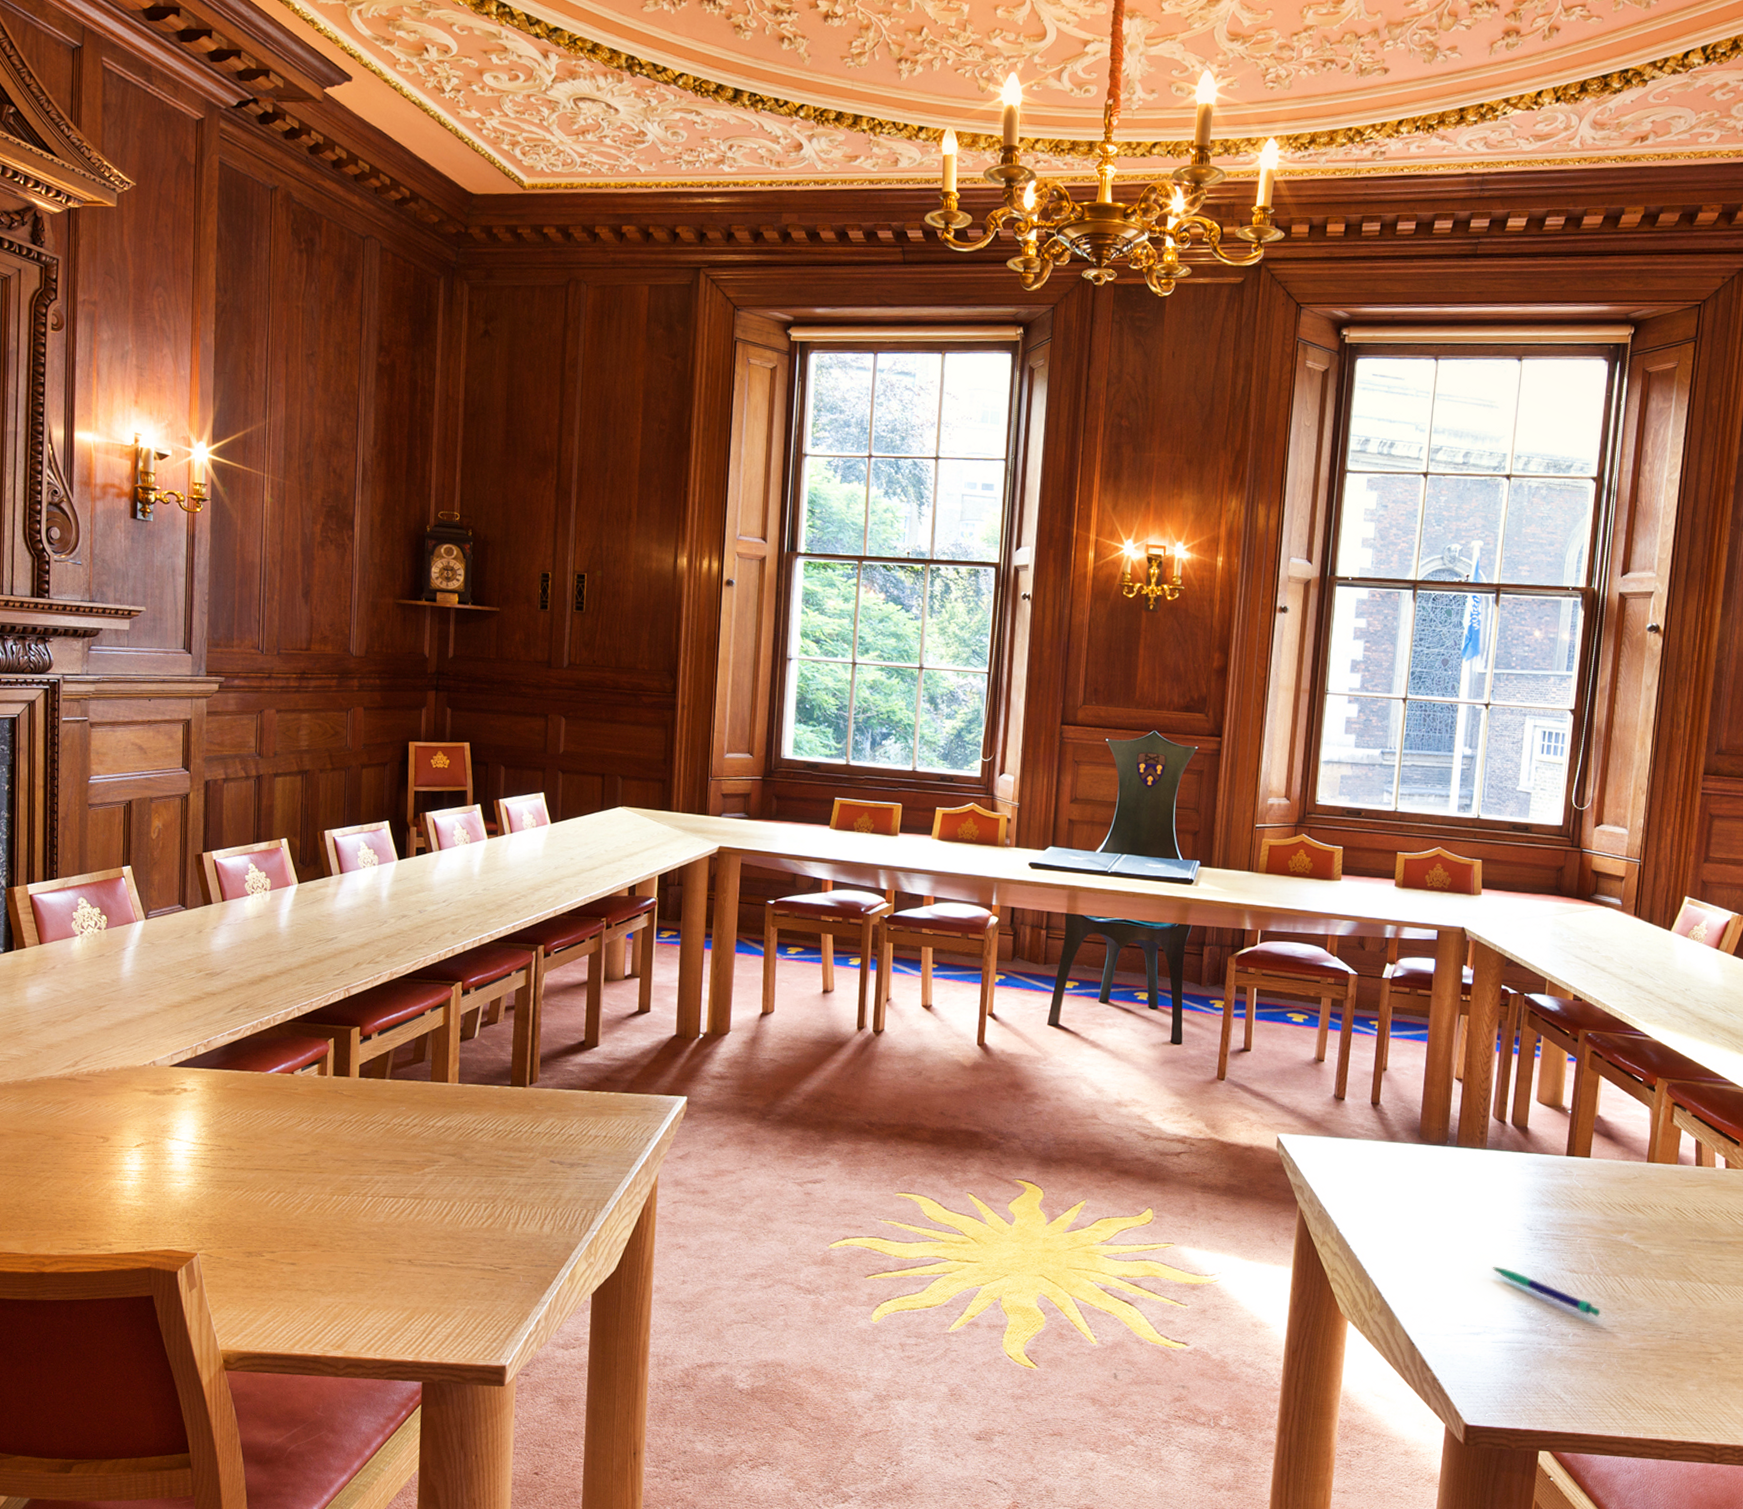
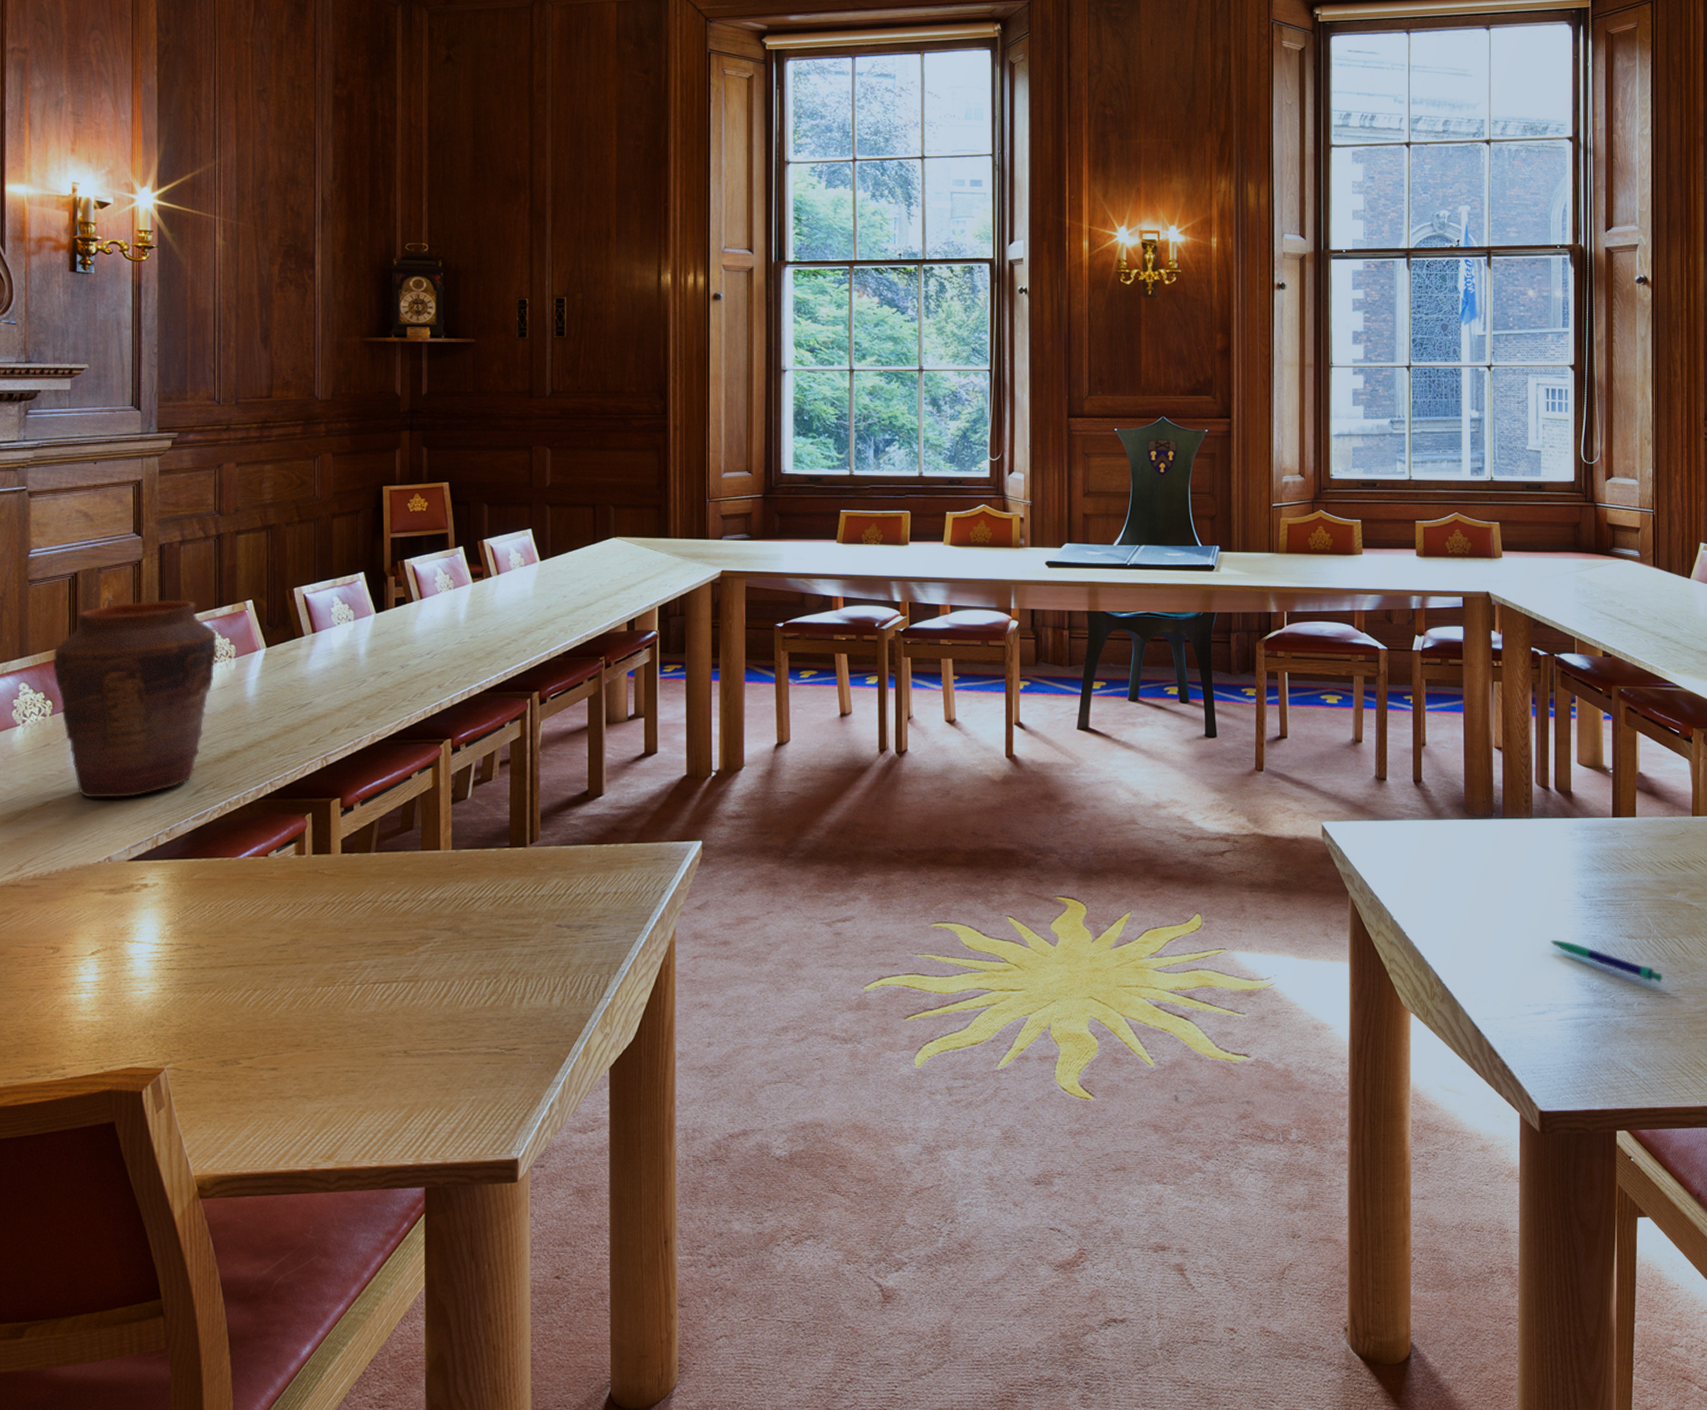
vase: none [108,831,255,1009] -> present [52,599,217,798]

